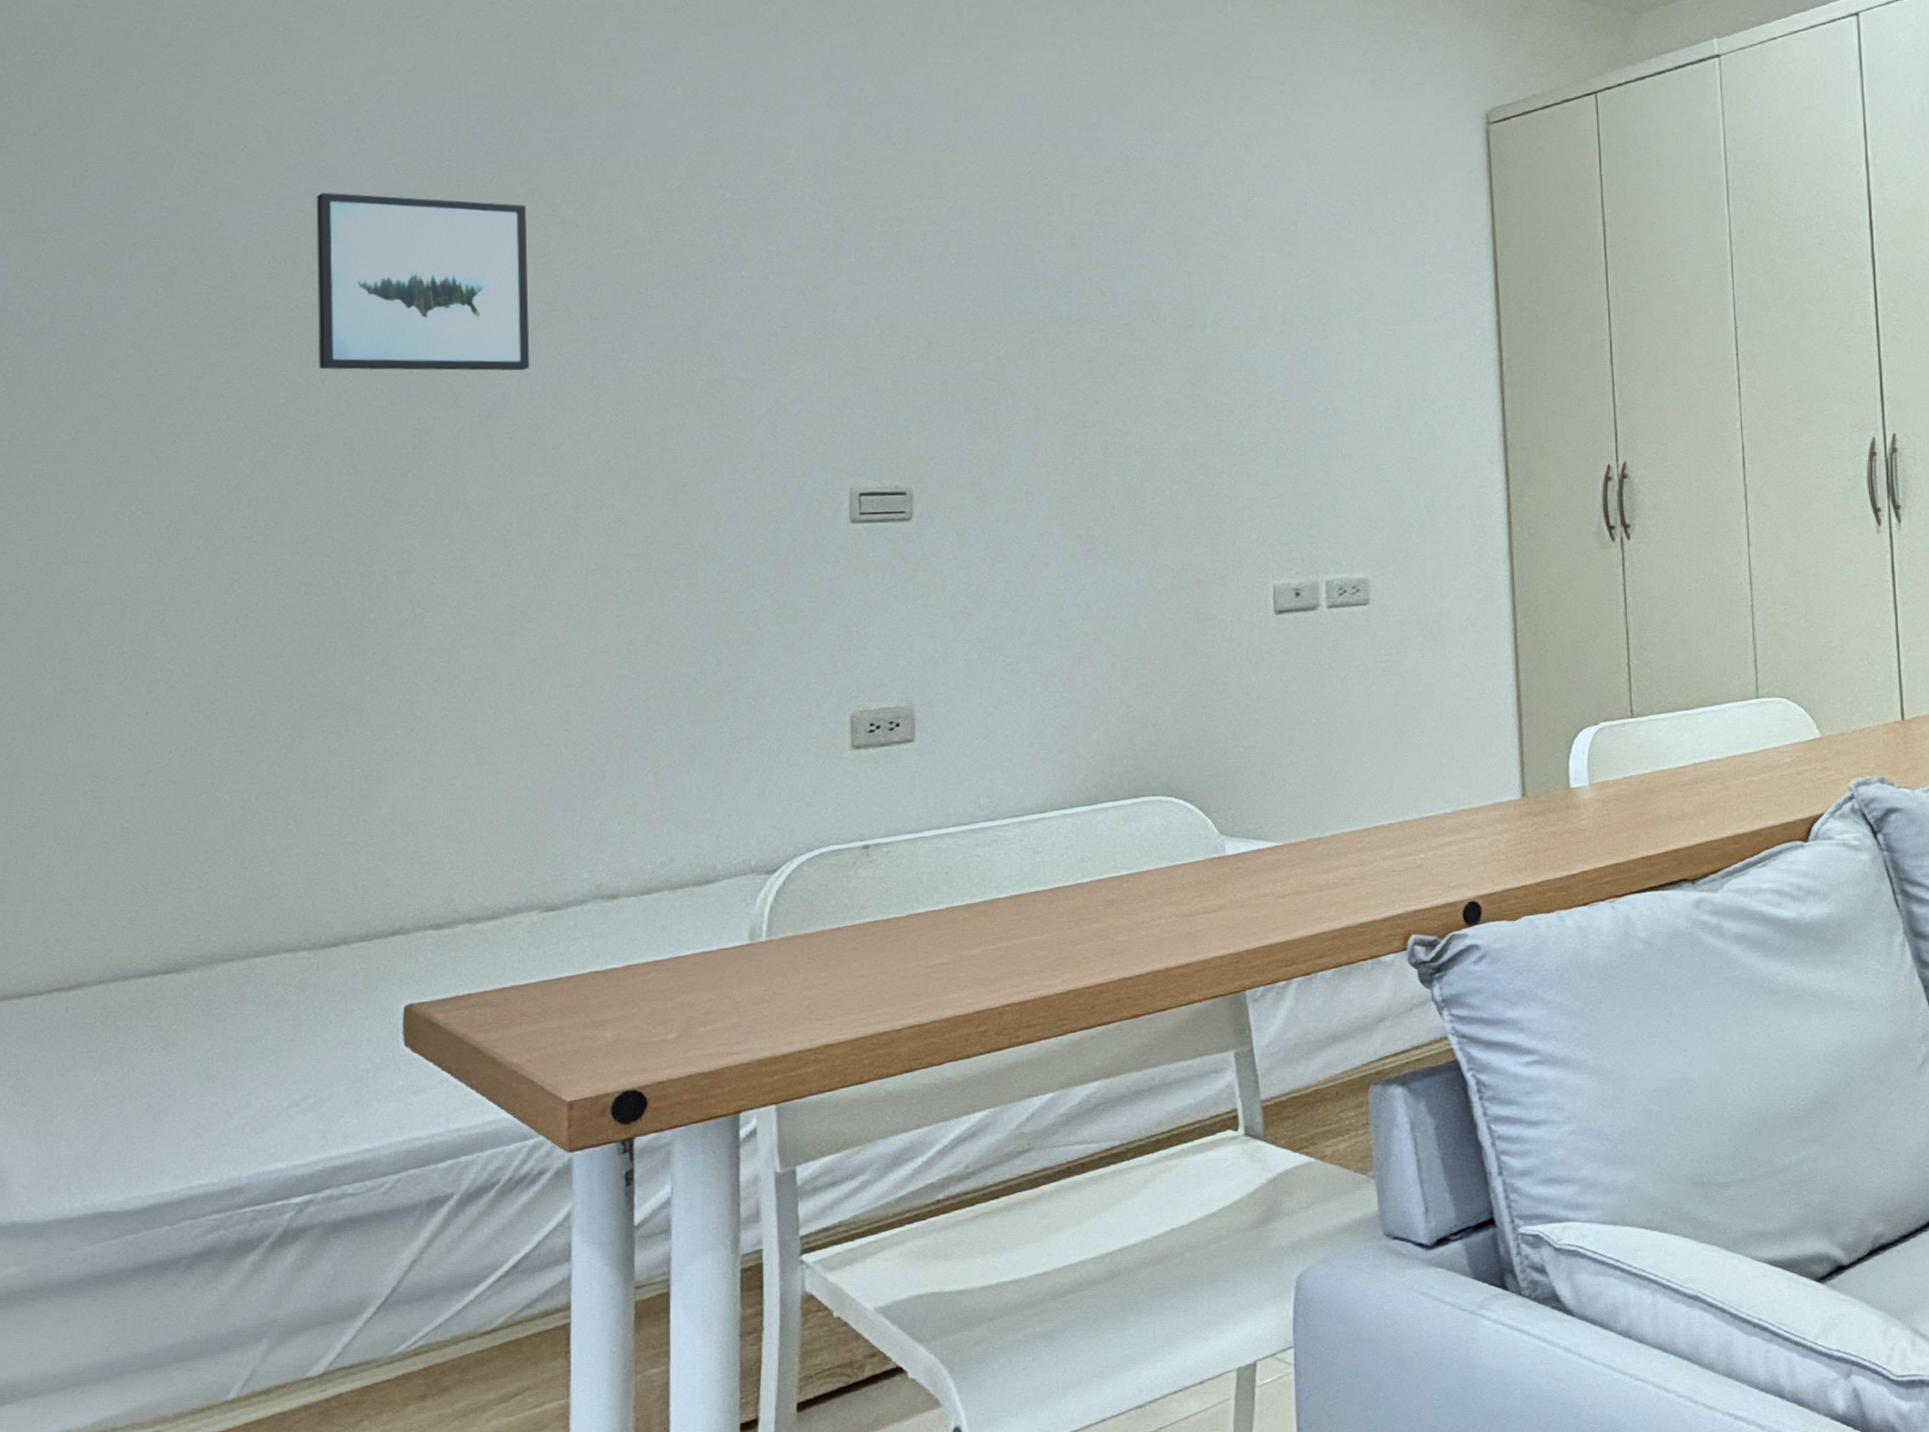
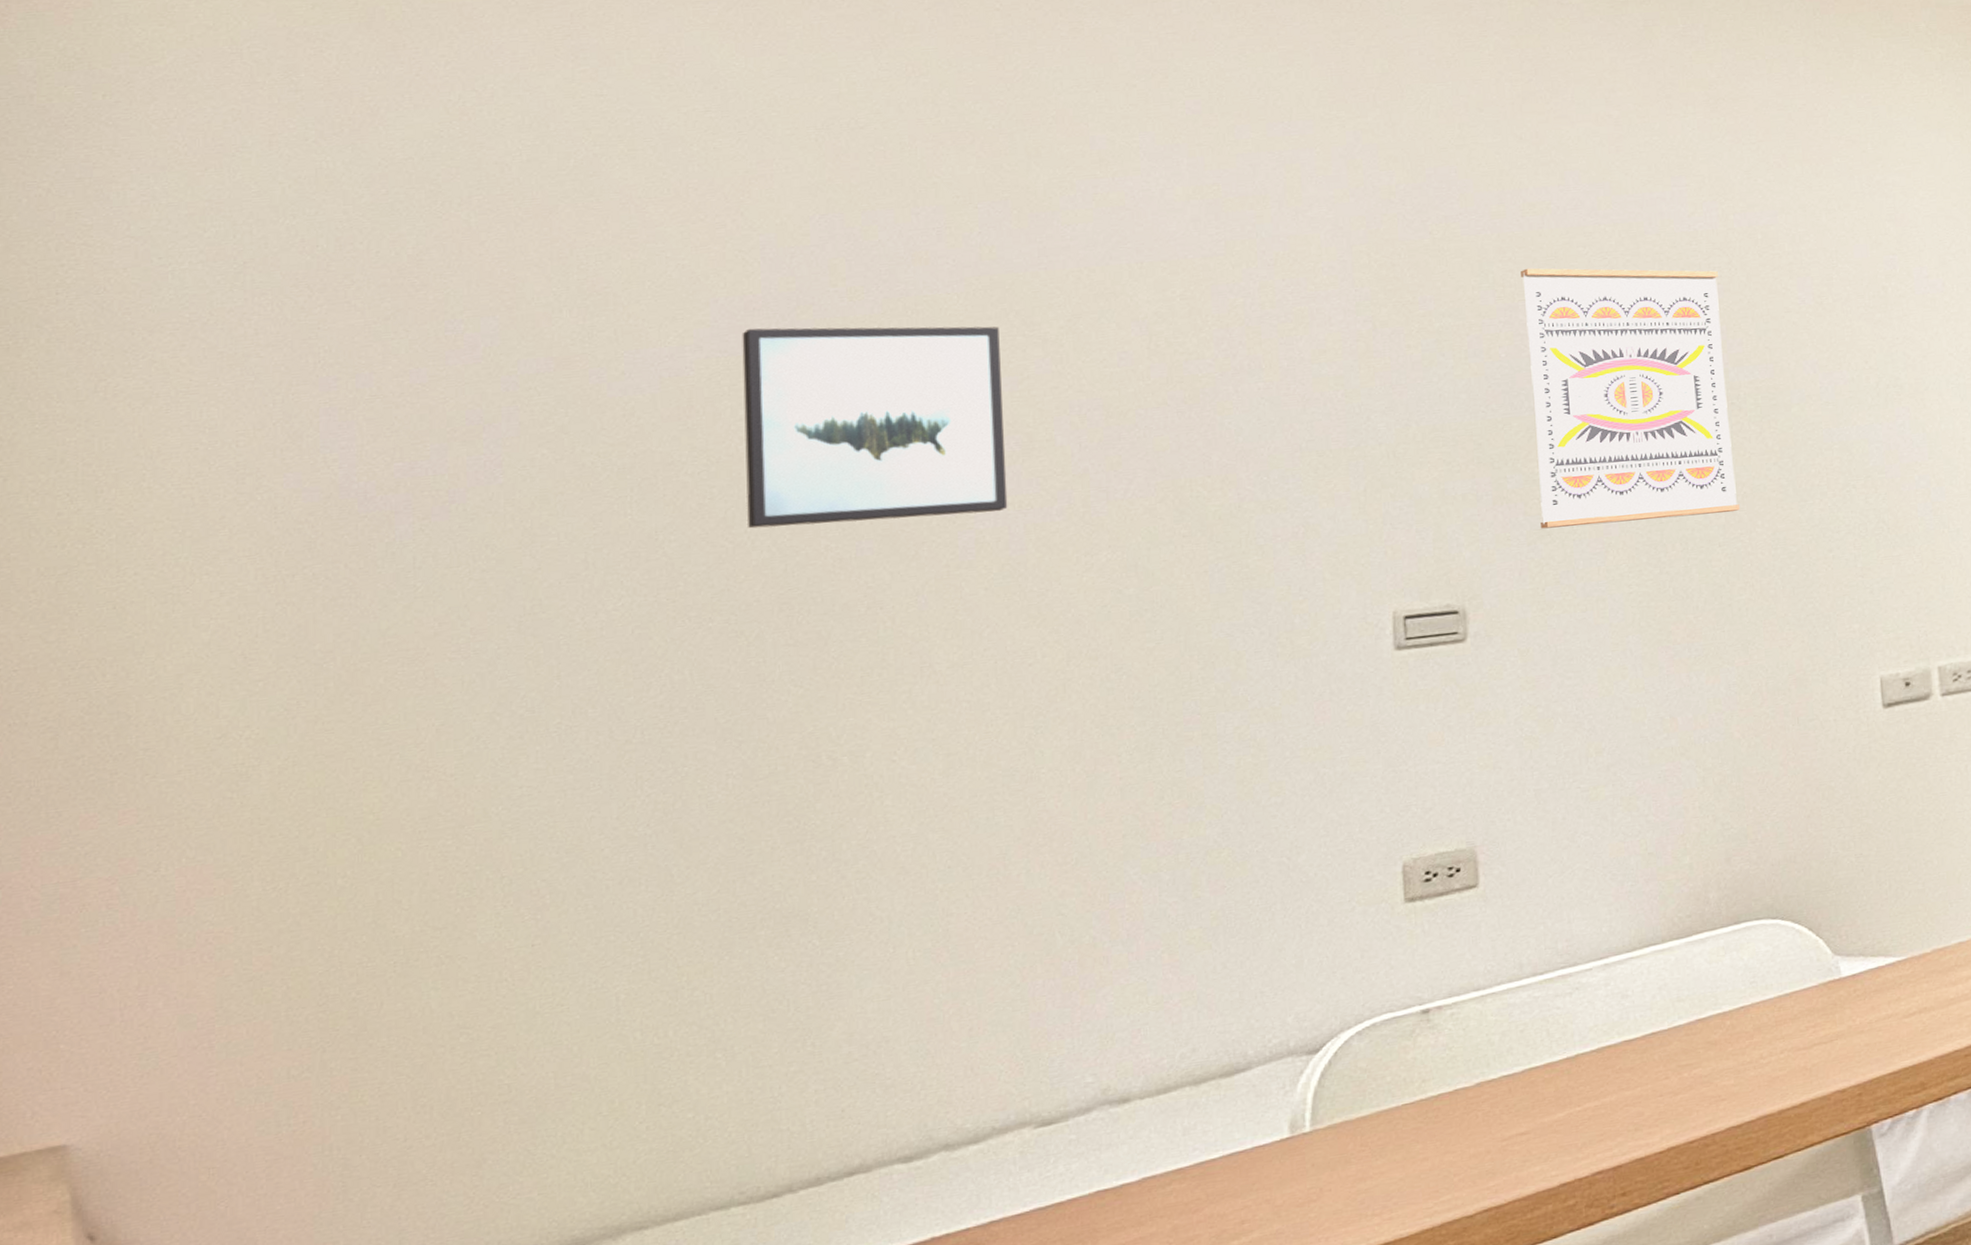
wall art: none [971,182,1155,424] -> present [1521,268,1740,529]

